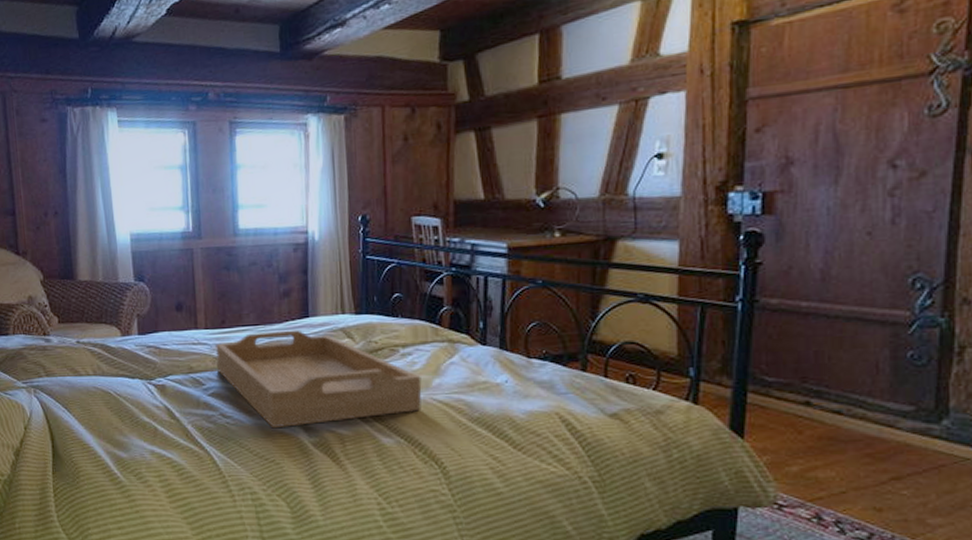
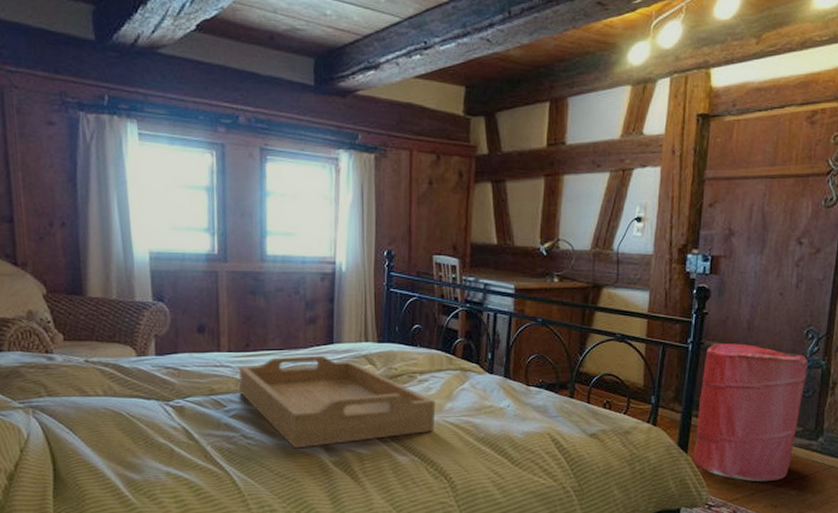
laundry hamper: none [752,299,917,476] -> present [693,343,808,481]

